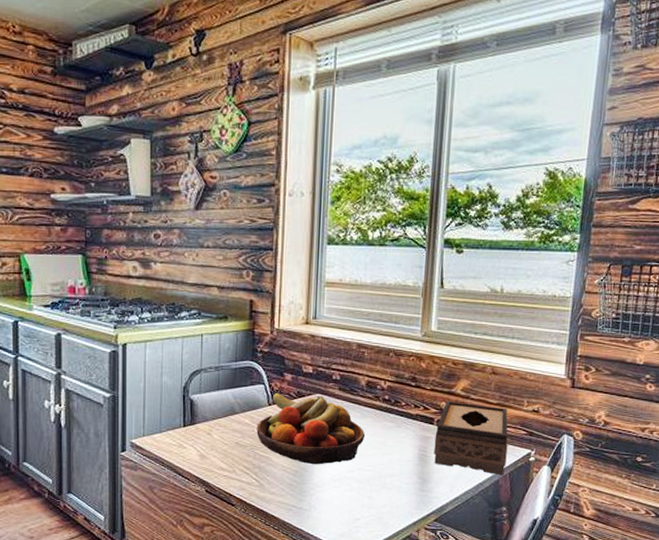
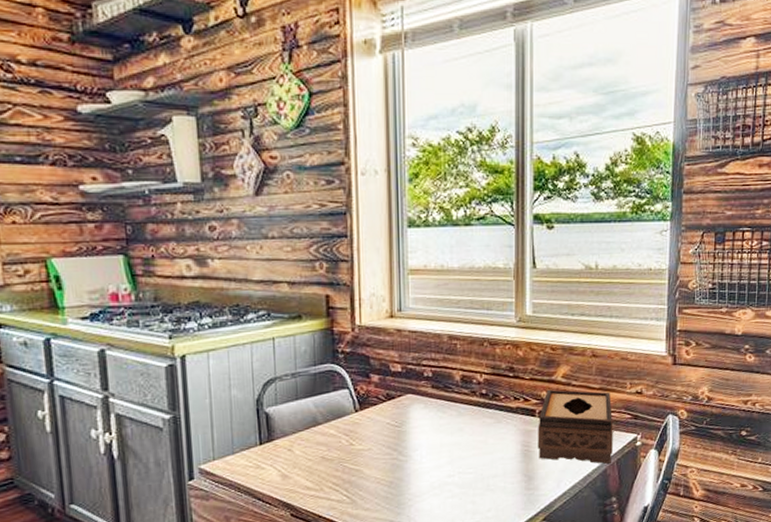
fruit bowl: present [256,392,366,465] -> none [343,396,464,473]

